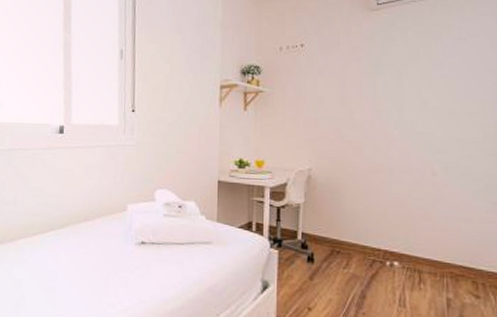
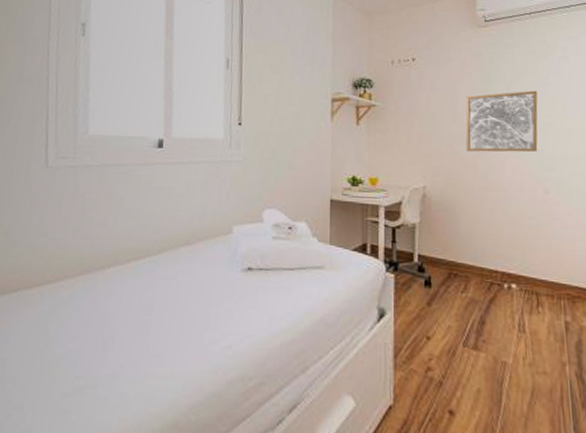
wall art: none [353,73,430,136] -> present [466,90,538,152]

